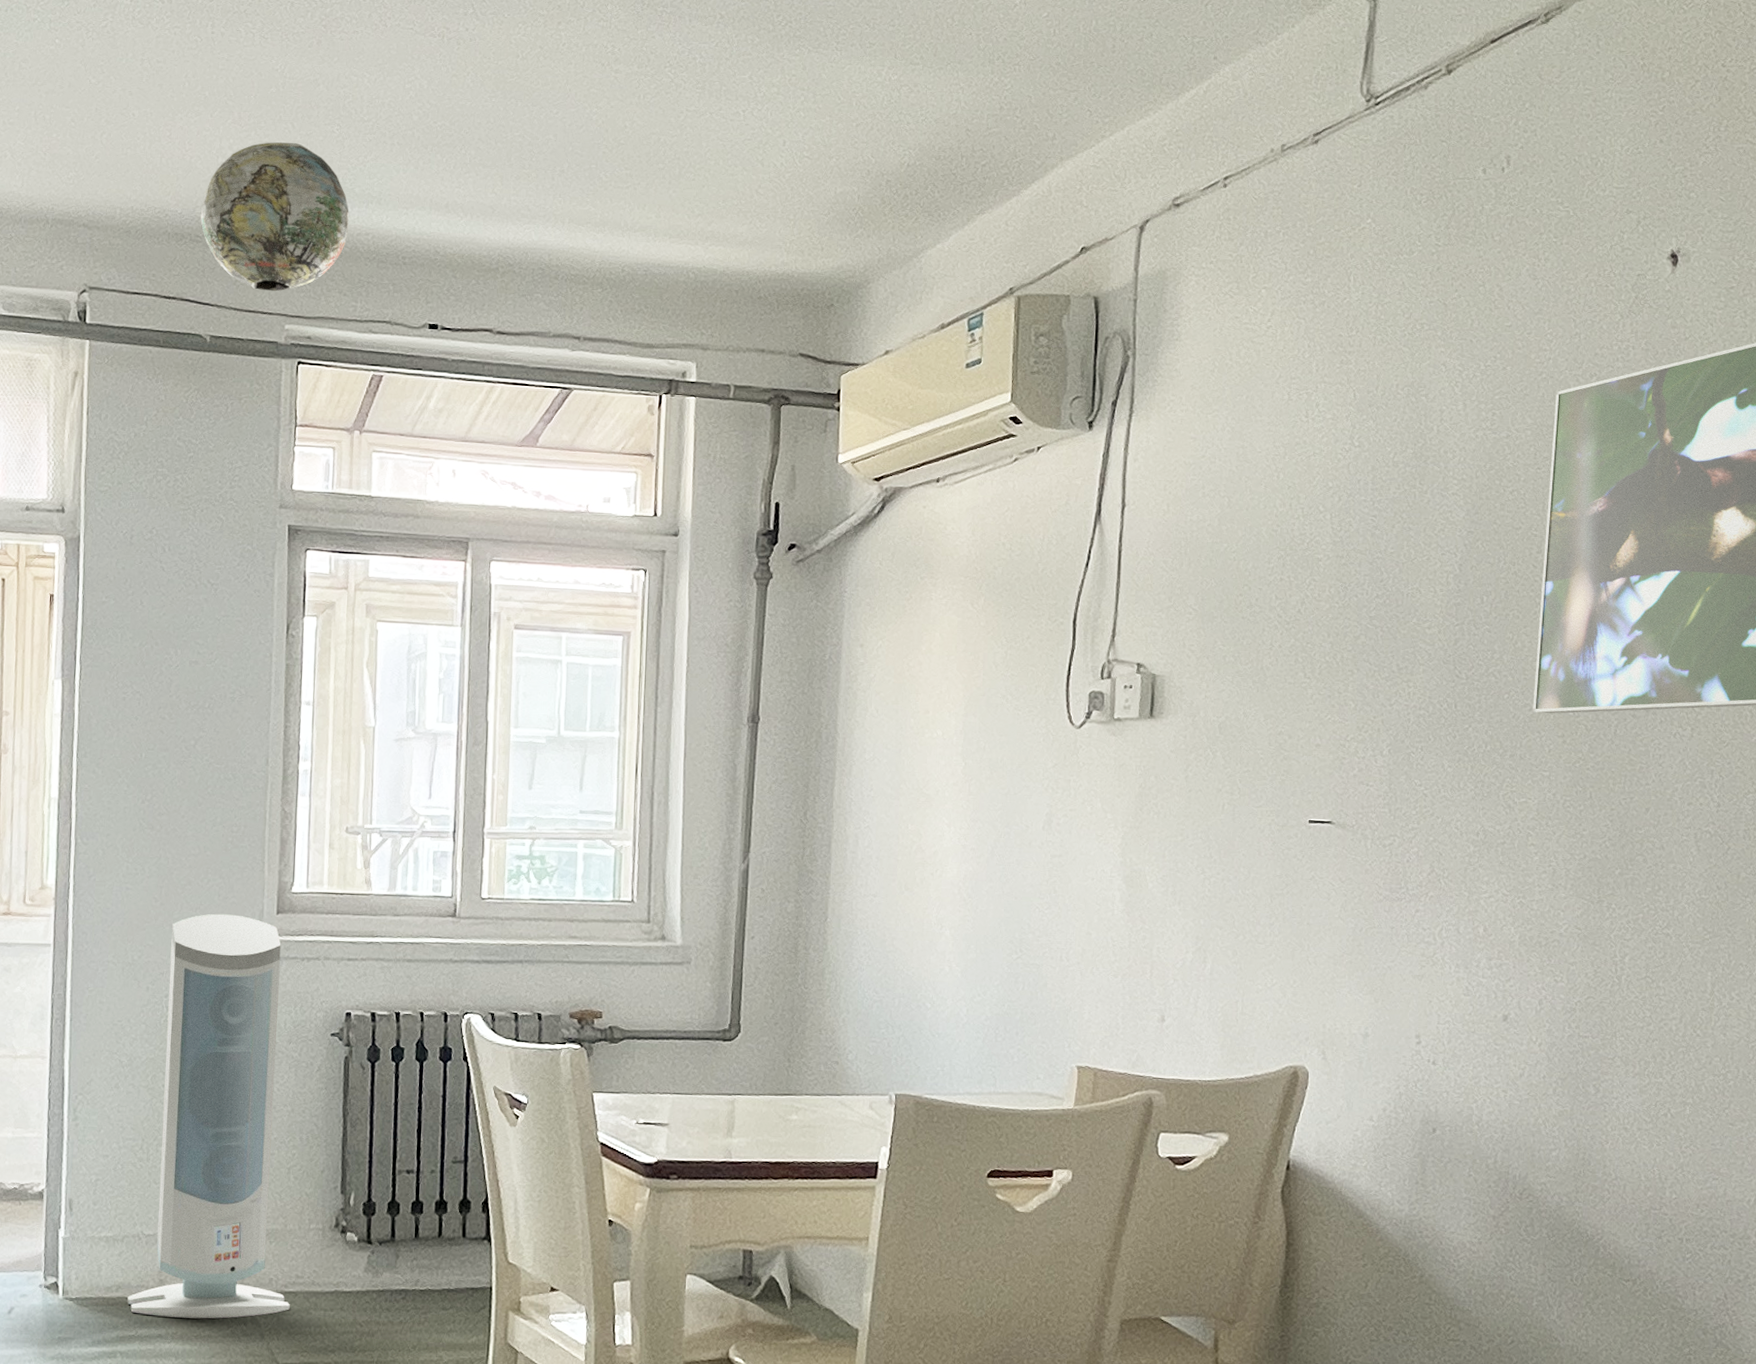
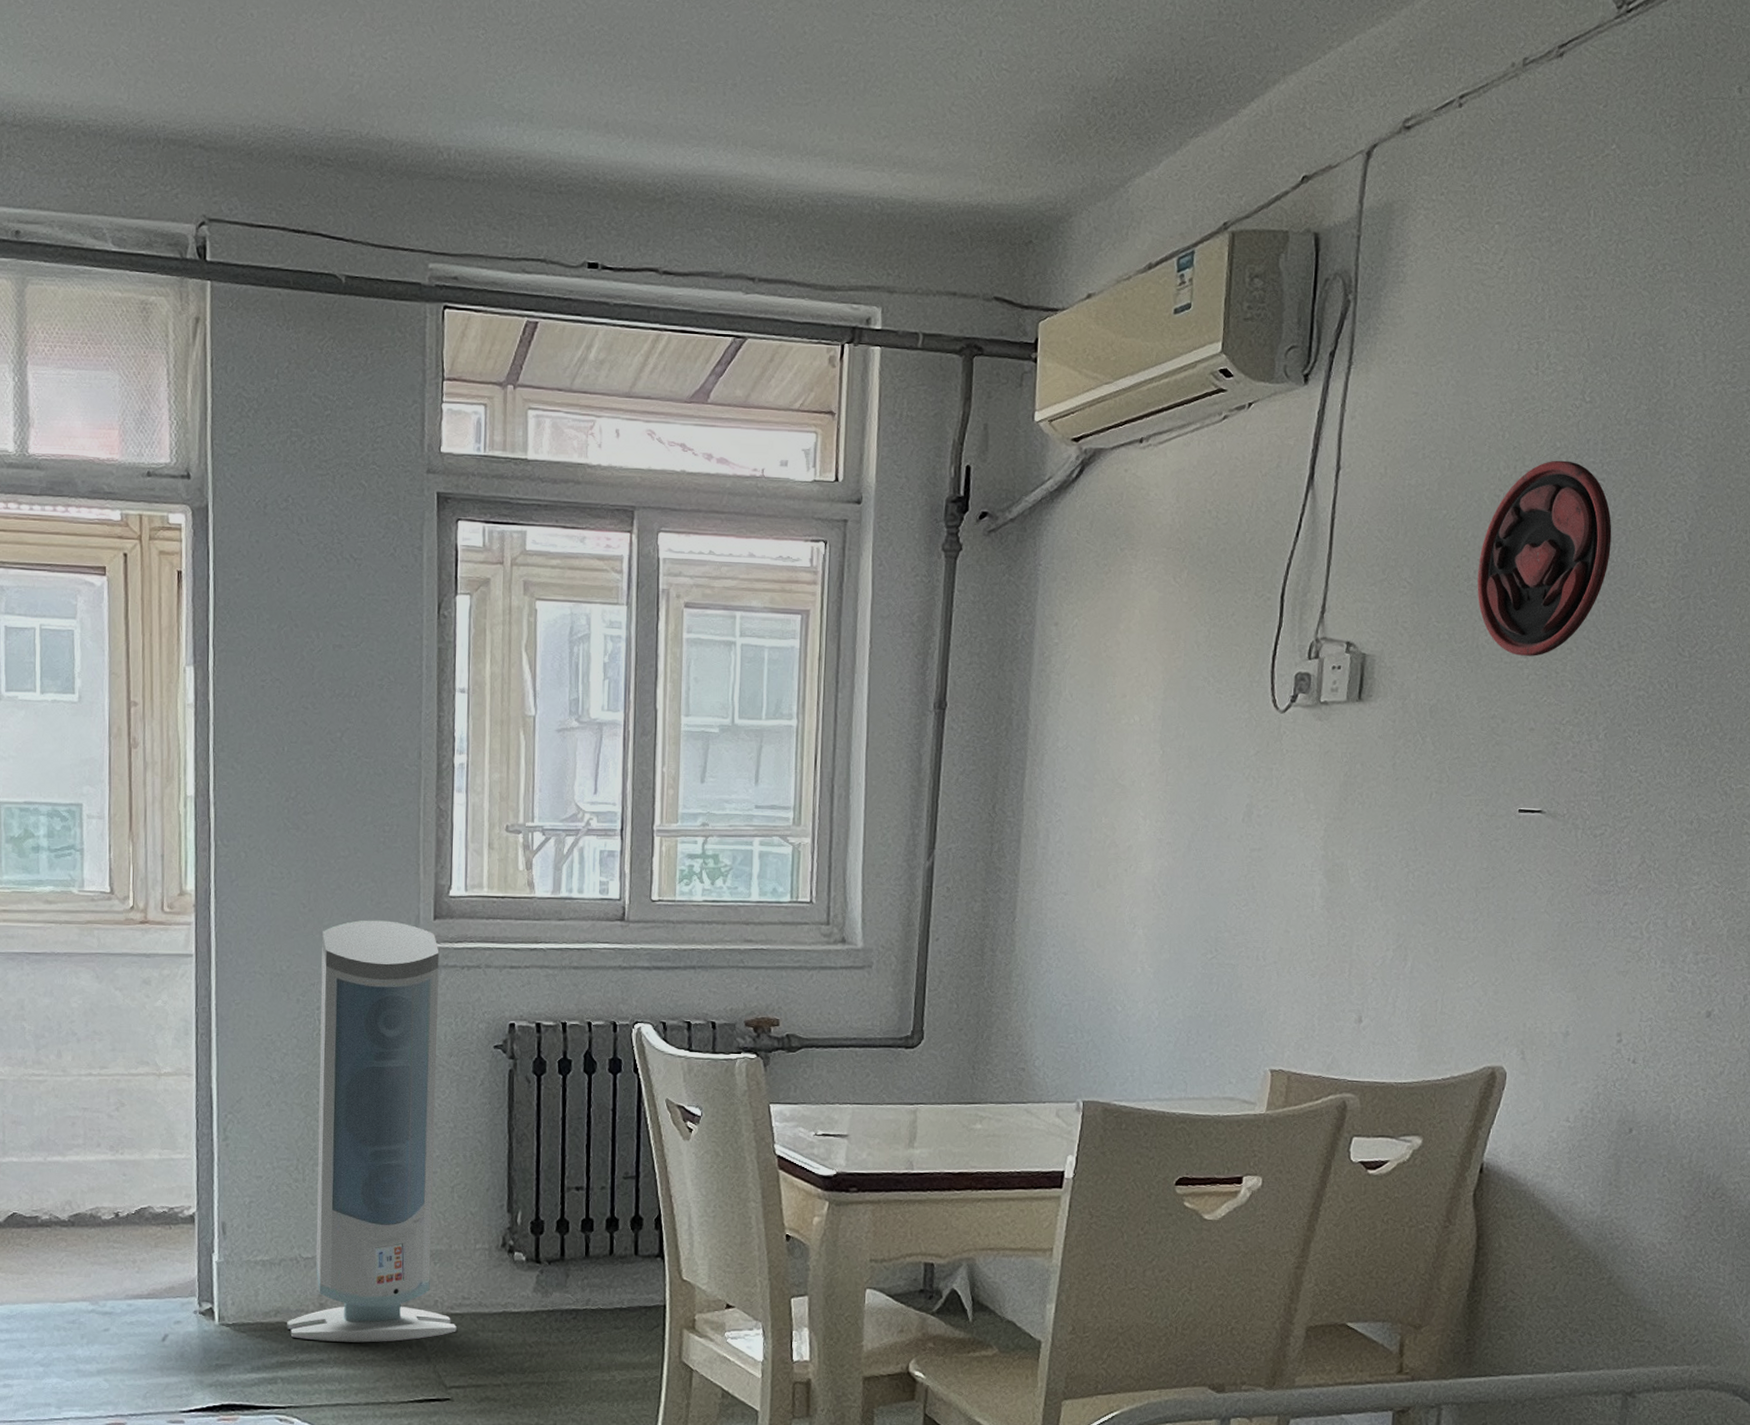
decorative vase: present [201,142,349,292] -> none [331,48,498,225]
plate: none [1259,498,1386,678] -> present [1477,460,1612,656]

